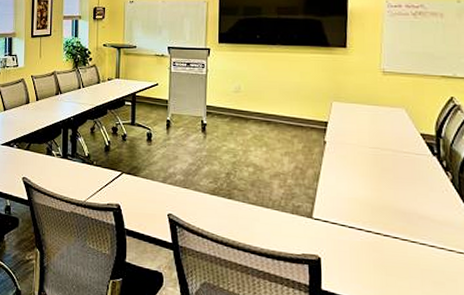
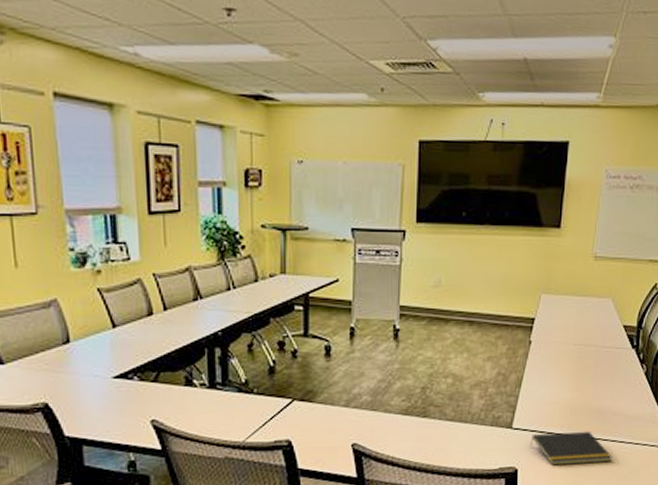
notepad: none [332,227,425,265] -> present [530,432,613,466]

